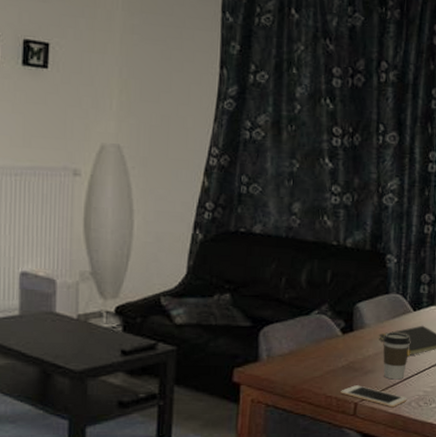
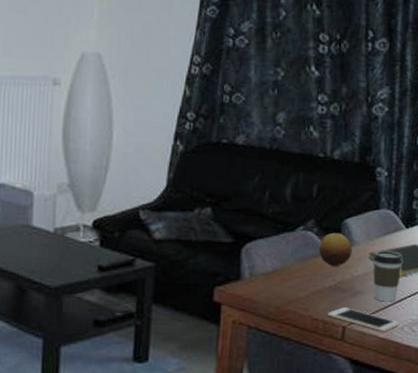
fruit: none [332,316,364,347] -> present [318,232,353,266]

